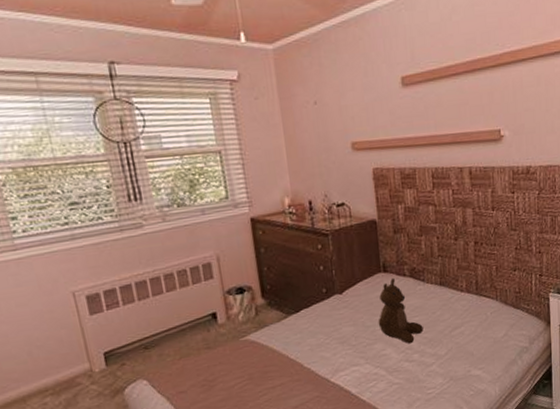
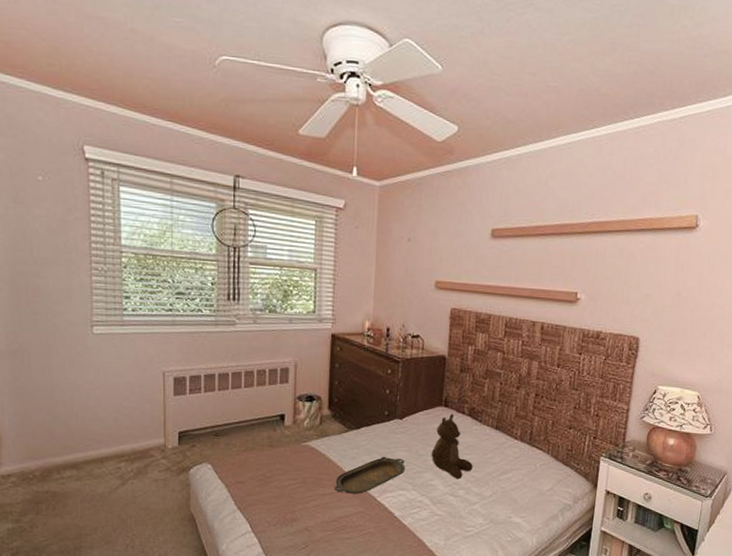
serving tray: none [283,334,354,382] -> present [333,456,405,494]

